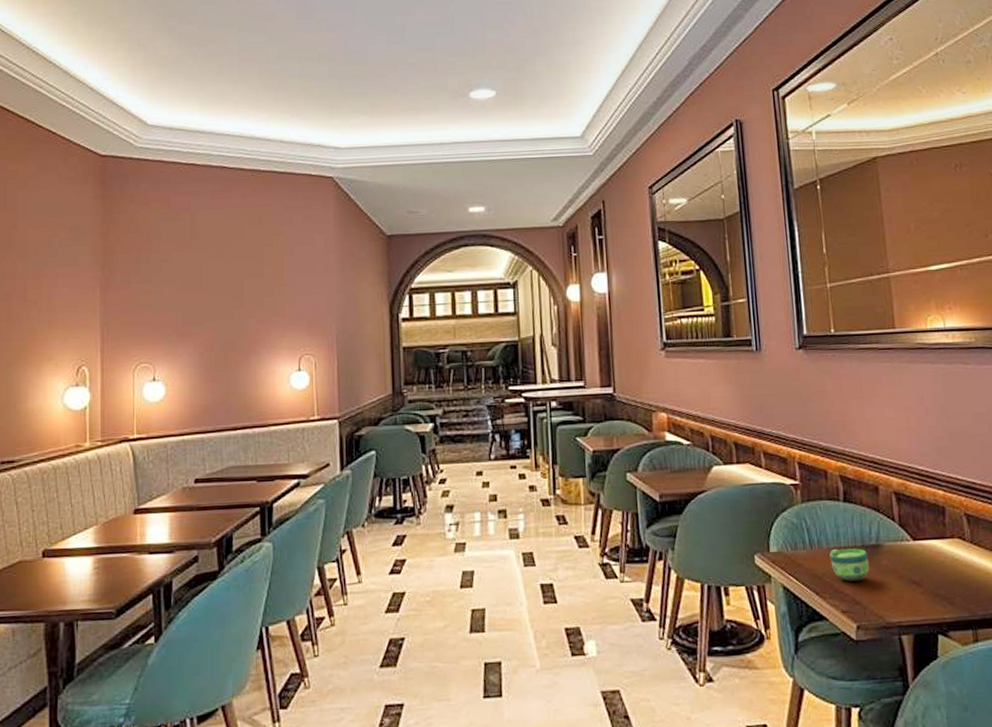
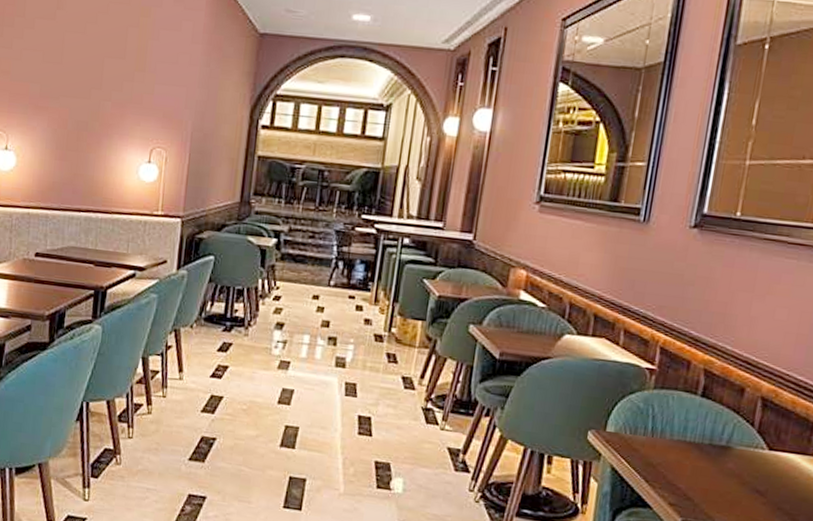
cup: present [830,548,870,581] -> none [670,442,713,478]

